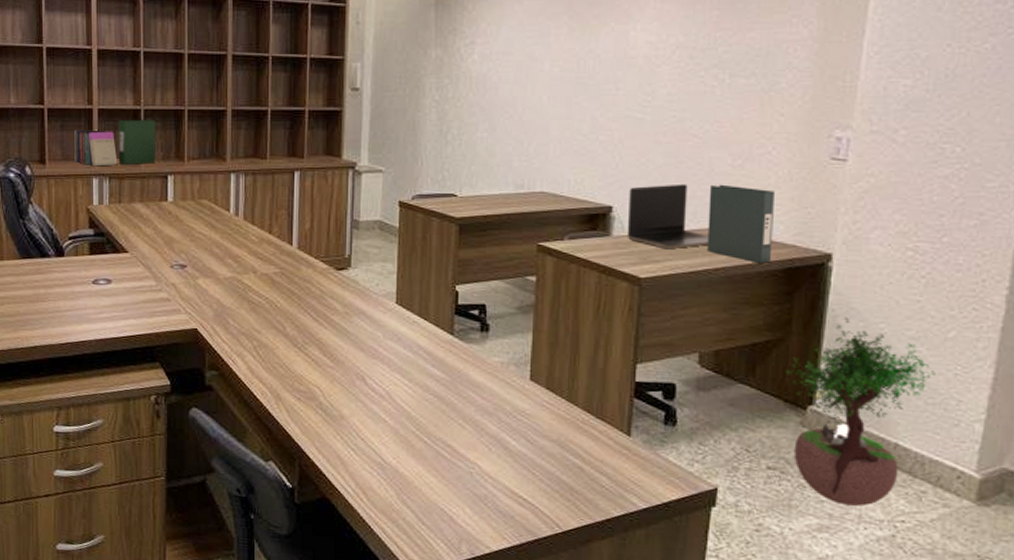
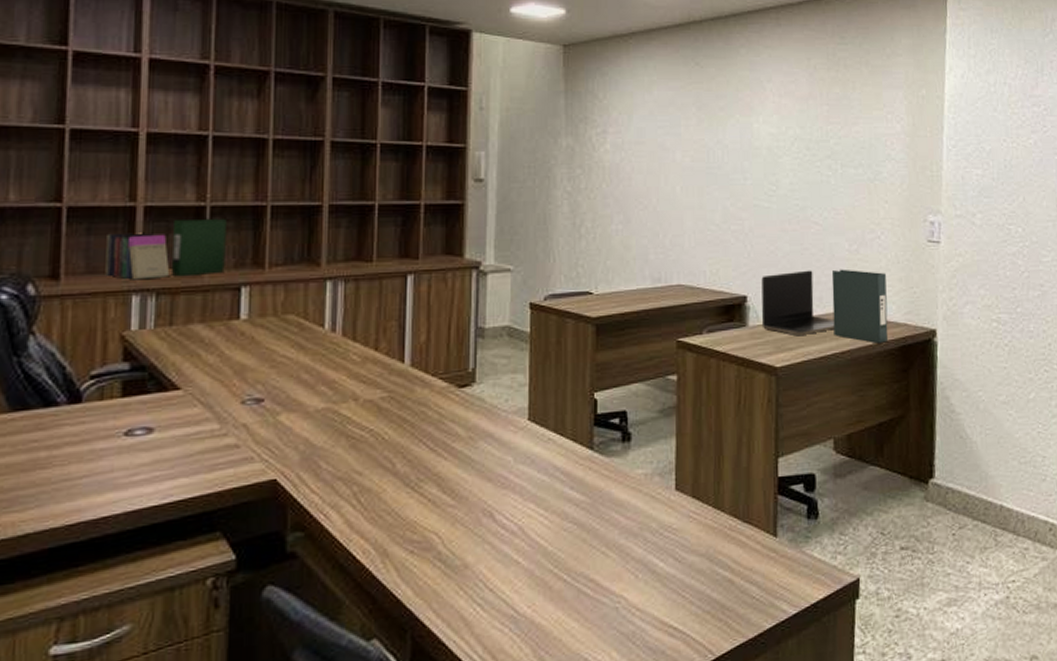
potted tree: present [786,317,935,506] -> none [909,388,1024,575]

